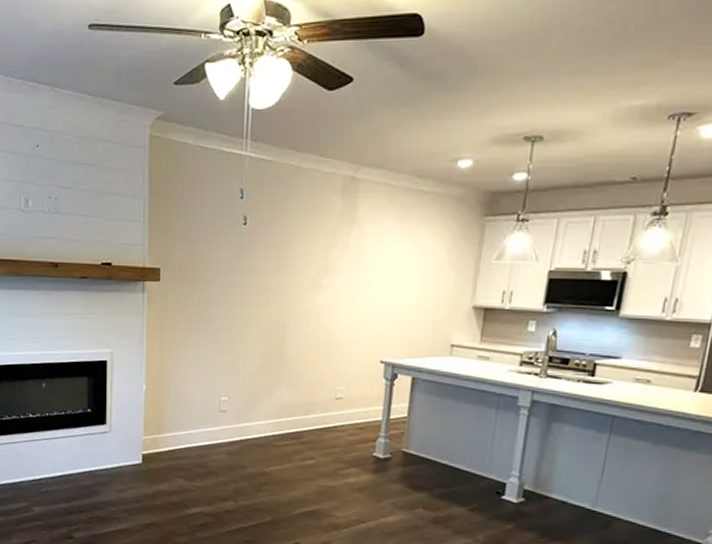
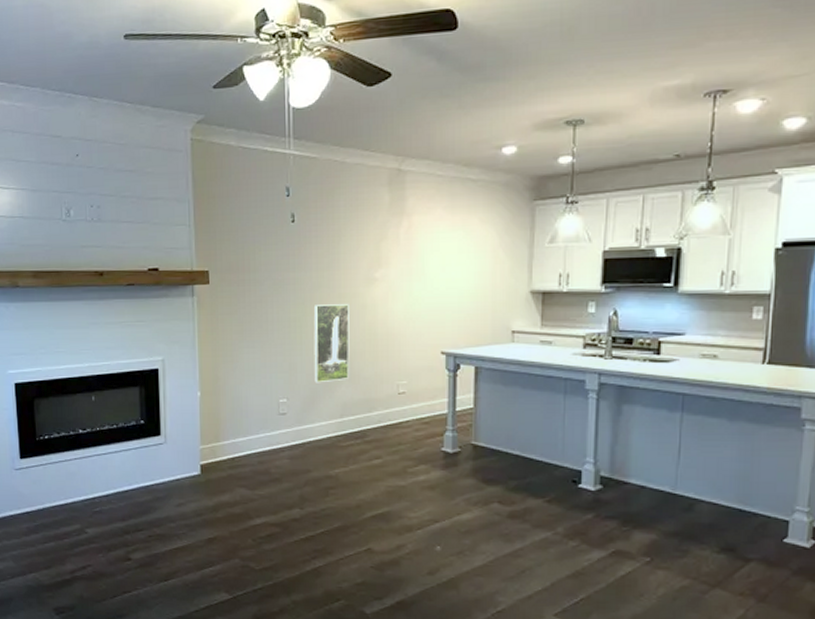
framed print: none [255,308,294,384] -> present [313,304,350,383]

